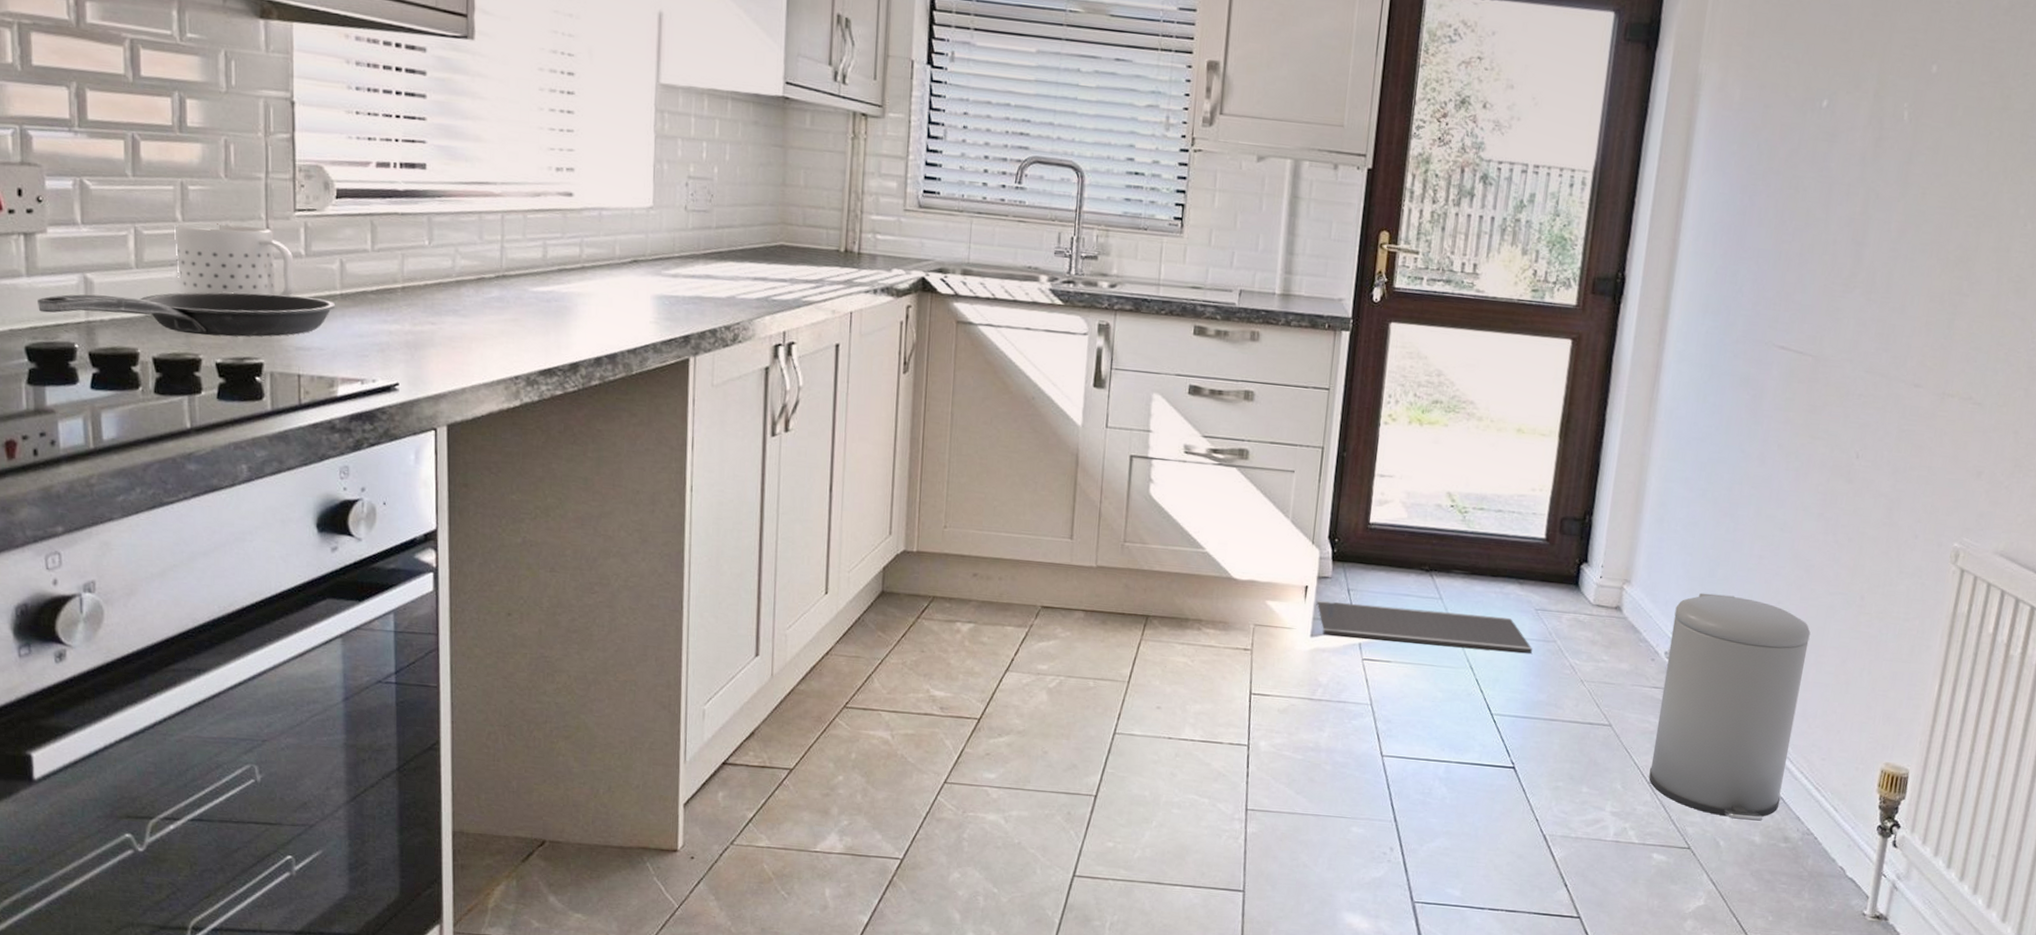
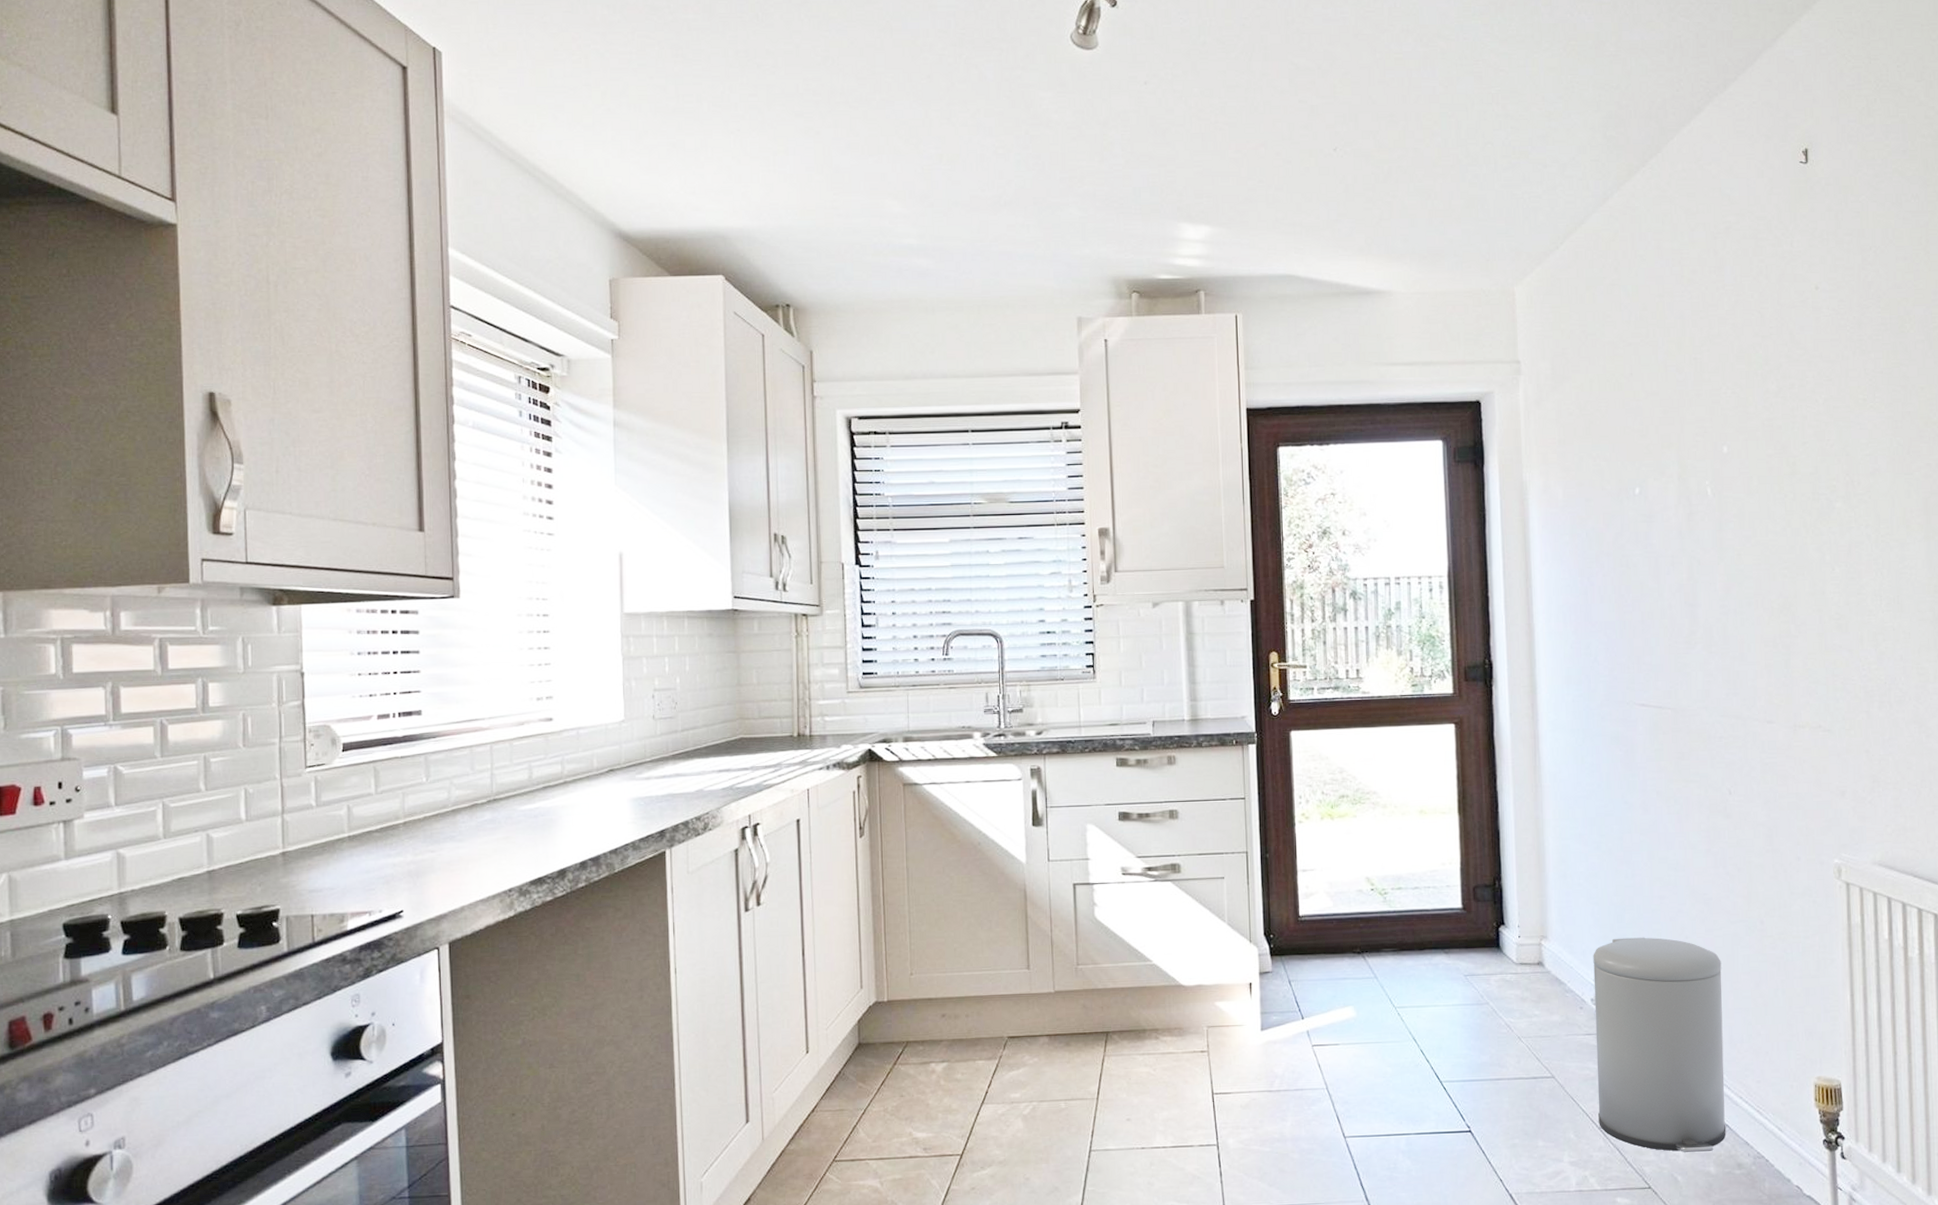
frying pan: present [38,292,336,337] -> none [75,842,345,892]
mug: present [173,224,295,297] -> none [197,787,308,857]
door mat: present [1316,600,1532,653] -> none [1262,987,1468,1027]

